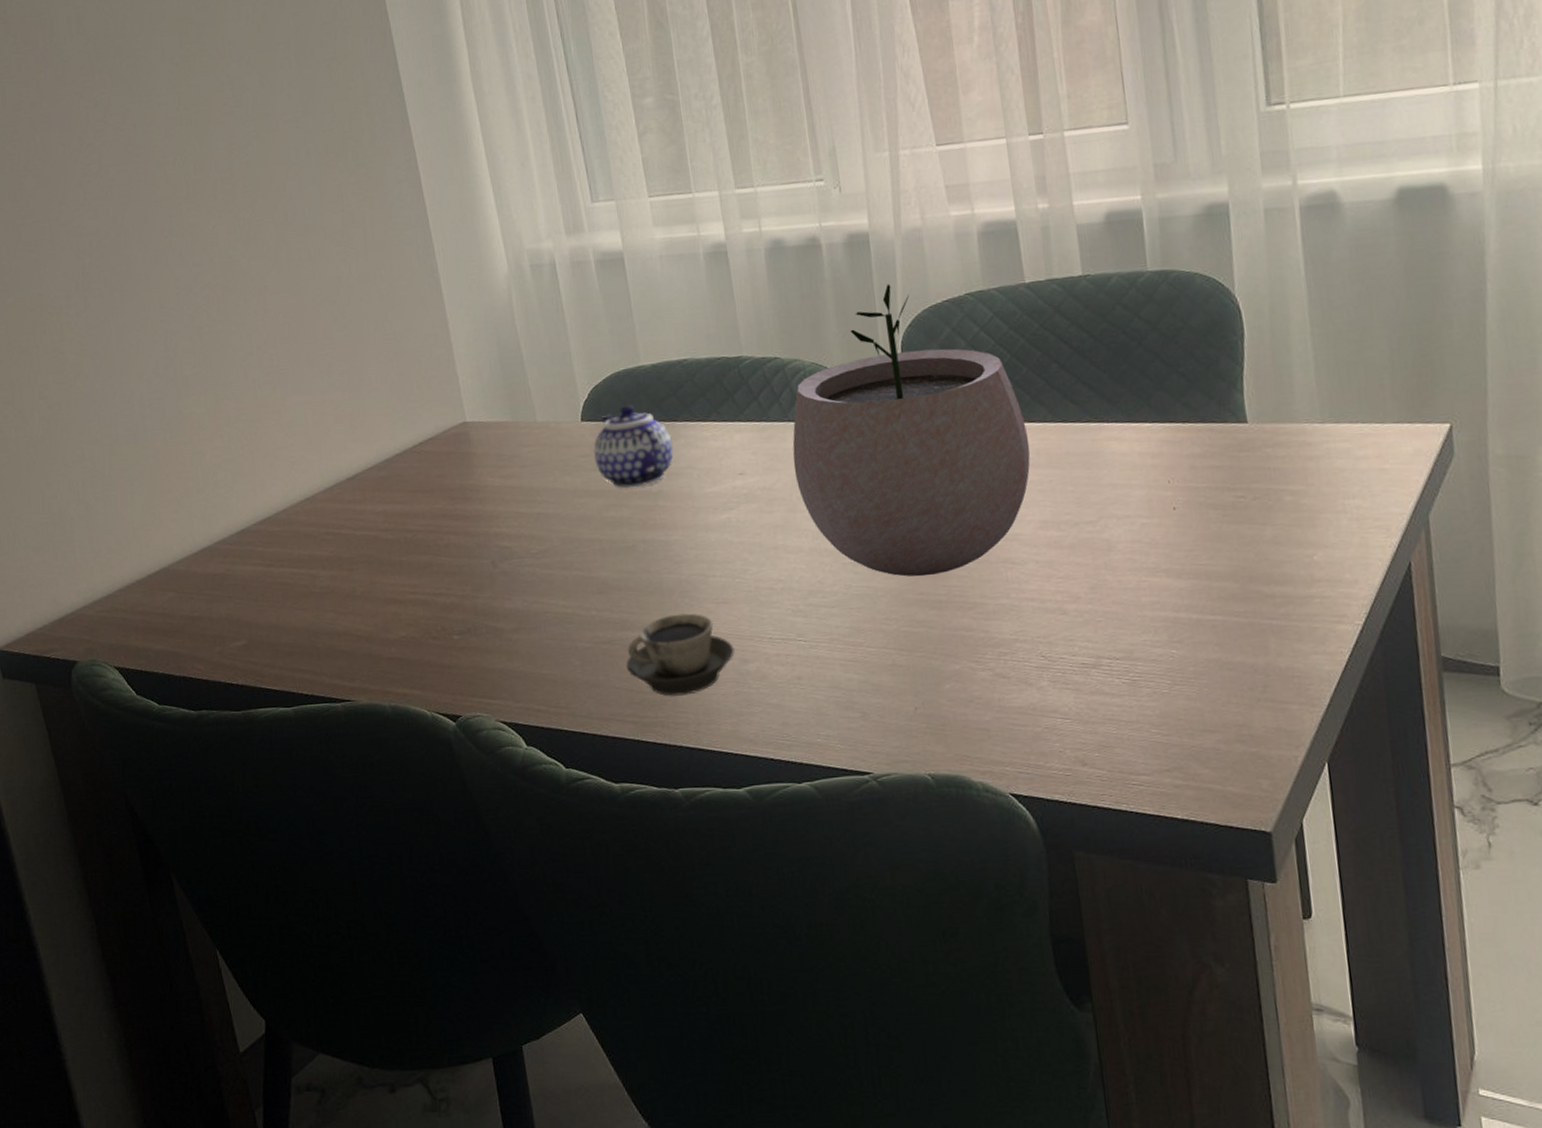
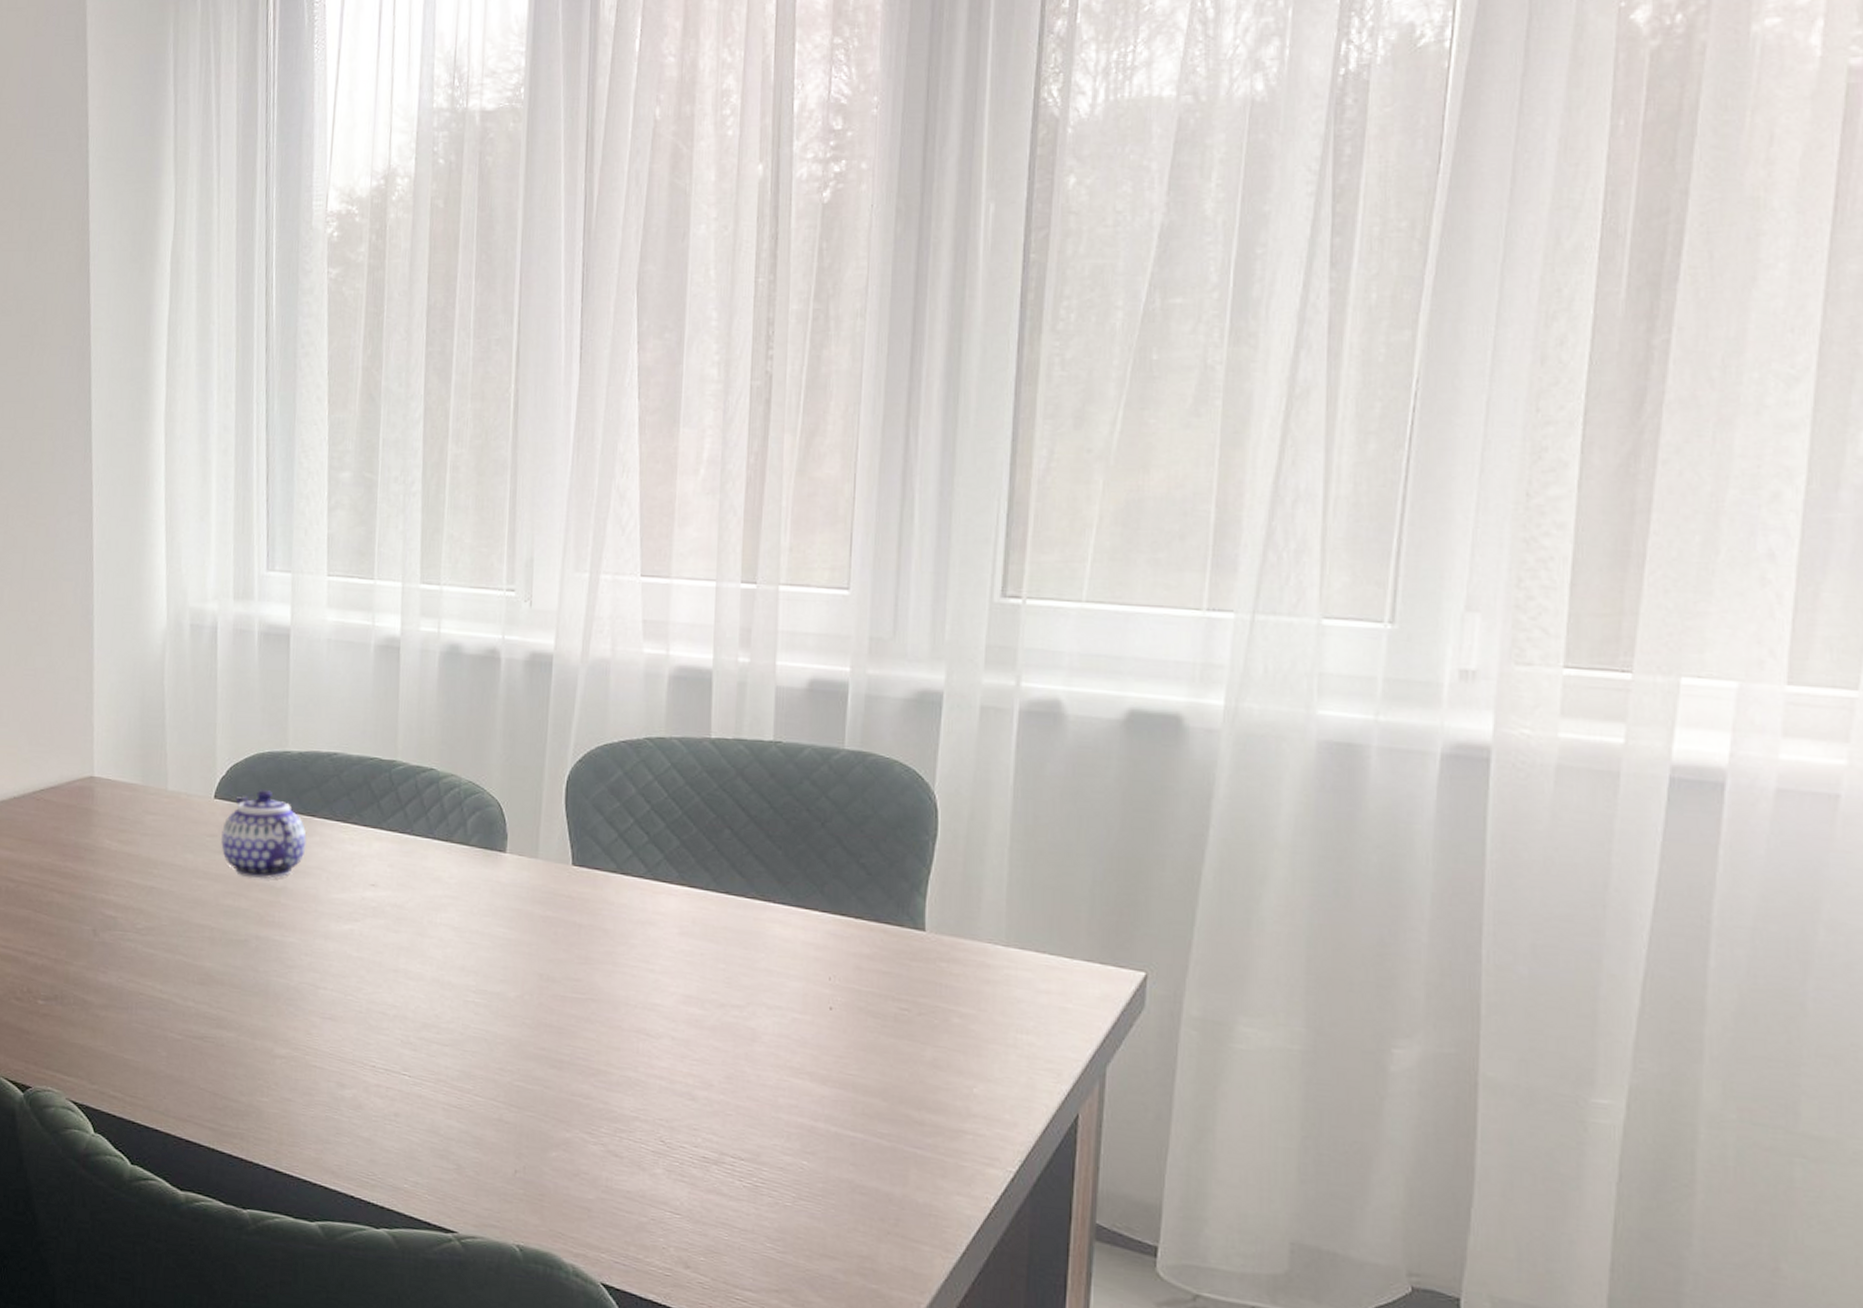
cup: present [626,612,735,696] -> none [214,1020,333,1111]
plant pot: present [792,284,1031,577] -> none [430,712,687,1032]

